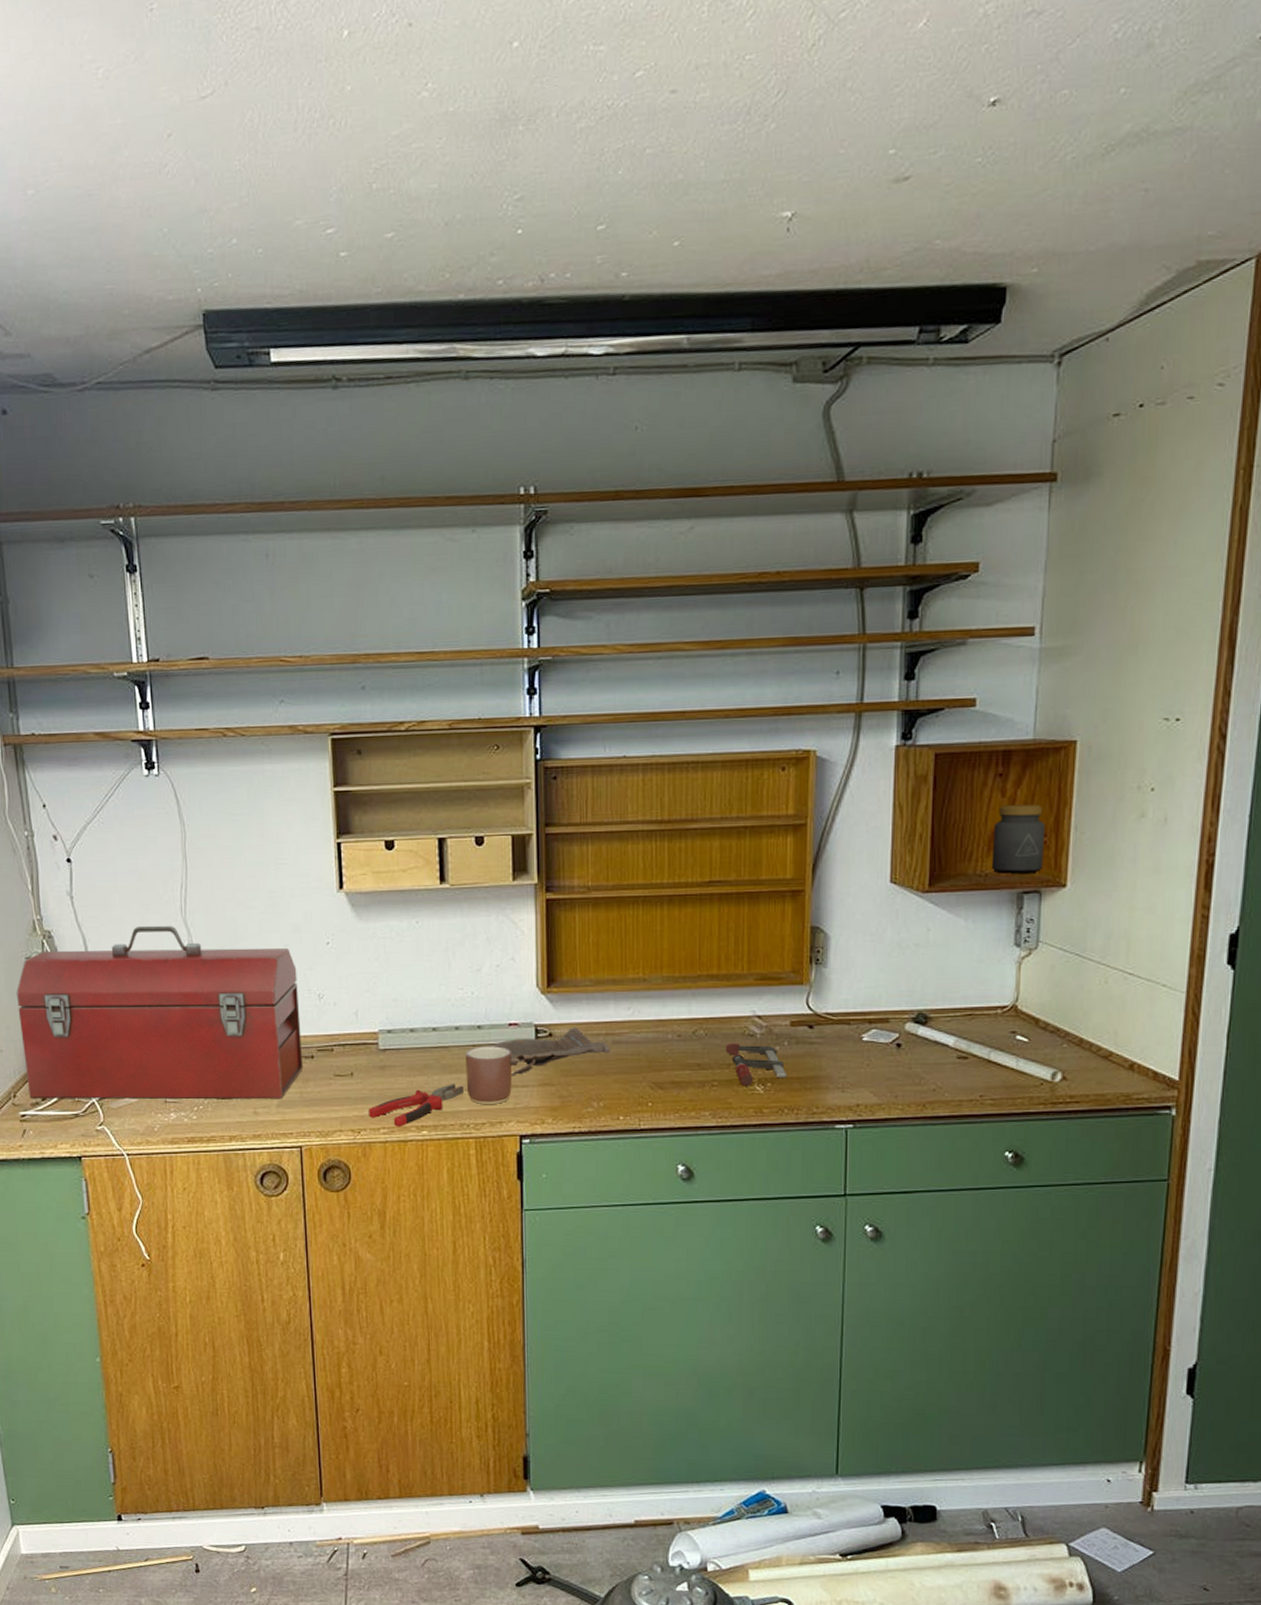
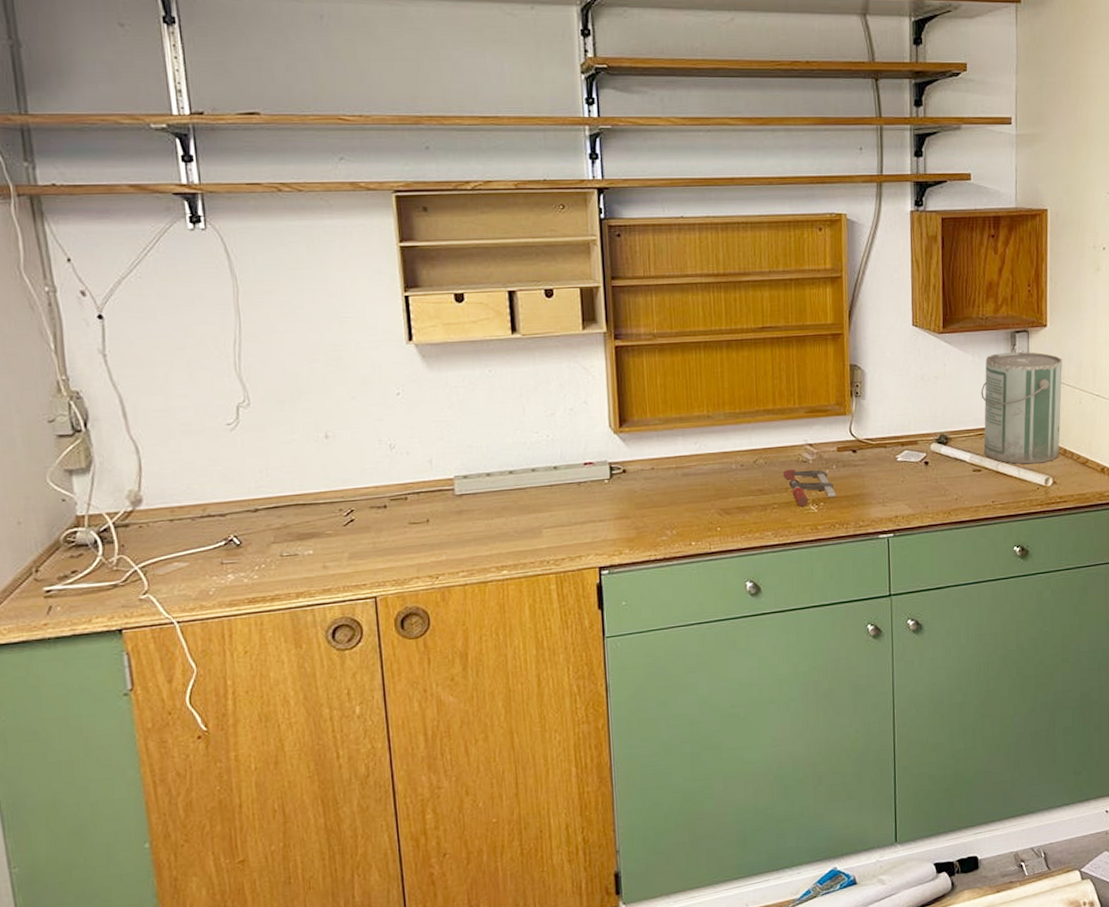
toolbox: present [16,925,304,1099] -> none [36,381,376,572]
pliers: present [368,1084,464,1127] -> none [446,523,542,570]
mug: present [465,1046,512,1105] -> none [543,484,590,542]
glove: present [489,1027,610,1076] -> none [565,463,680,512]
paint can: none [972,917,1085,1054] -> present [981,352,1062,465]
jar: present [991,804,1046,873] -> none [990,260,1029,317]

